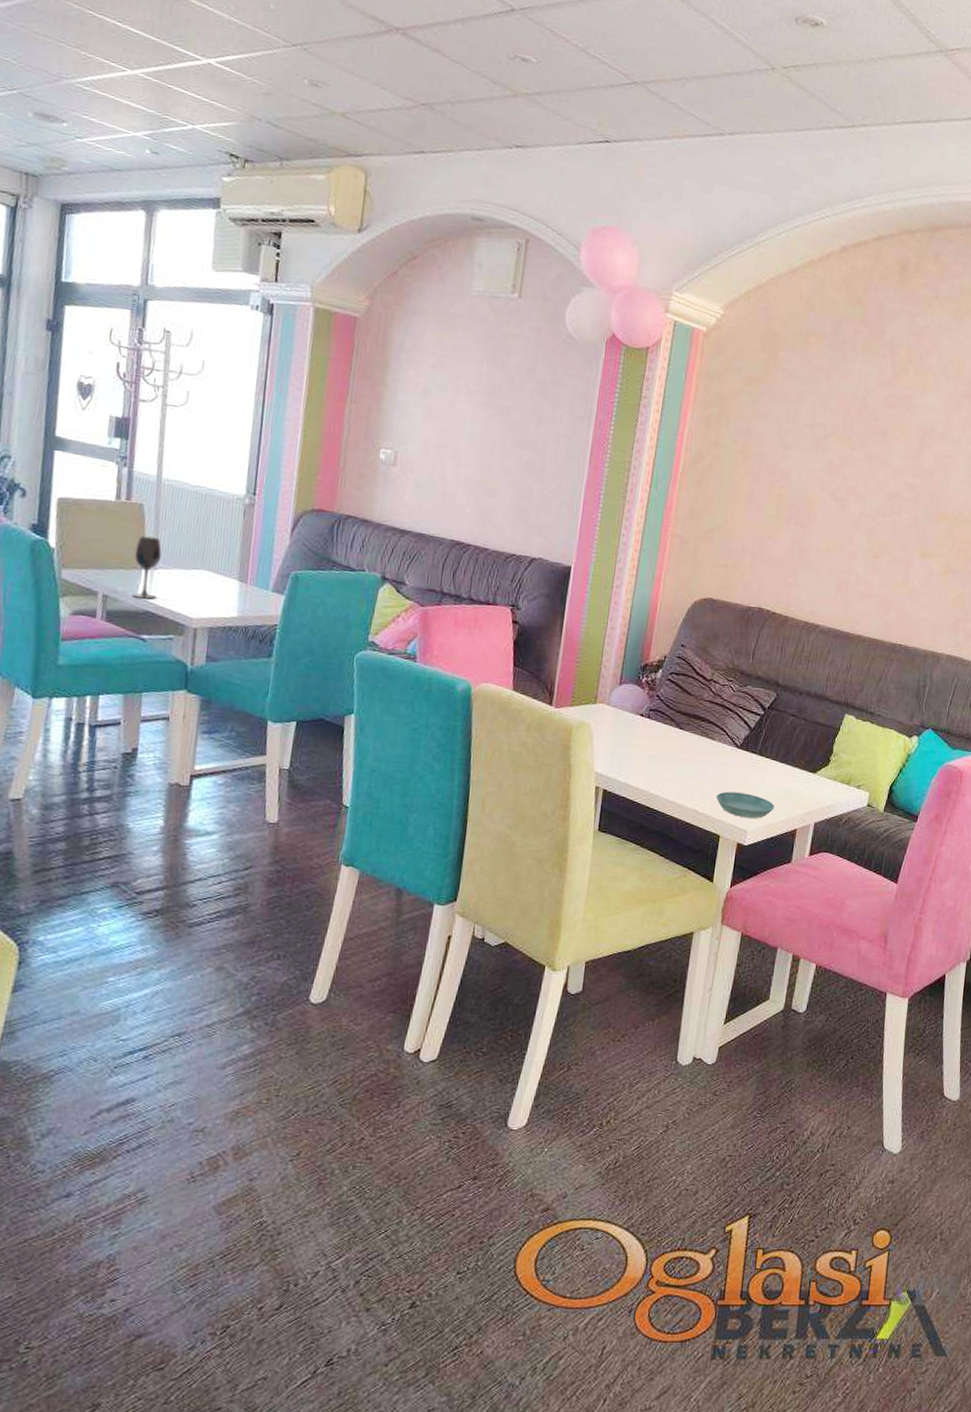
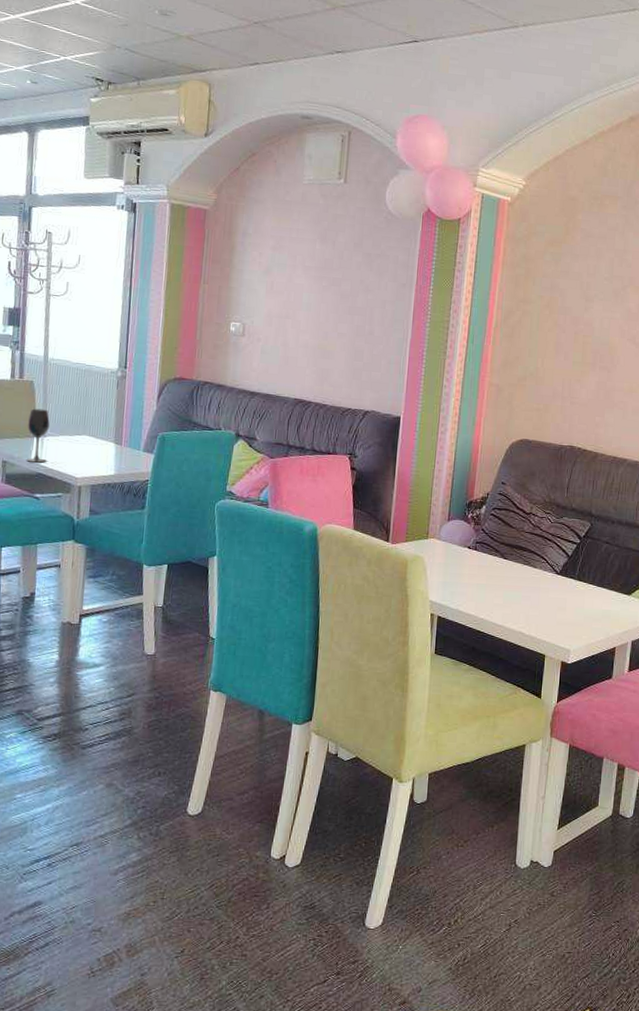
saucer: present [716,791,775,819] -> none [540,614,594,639]

